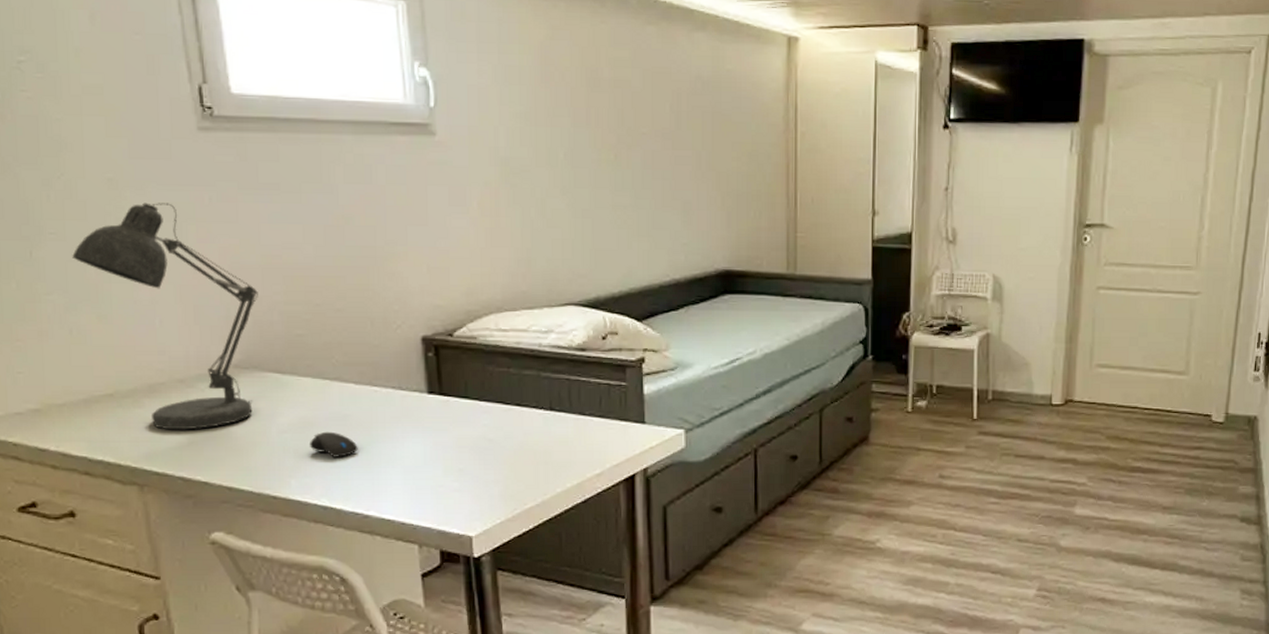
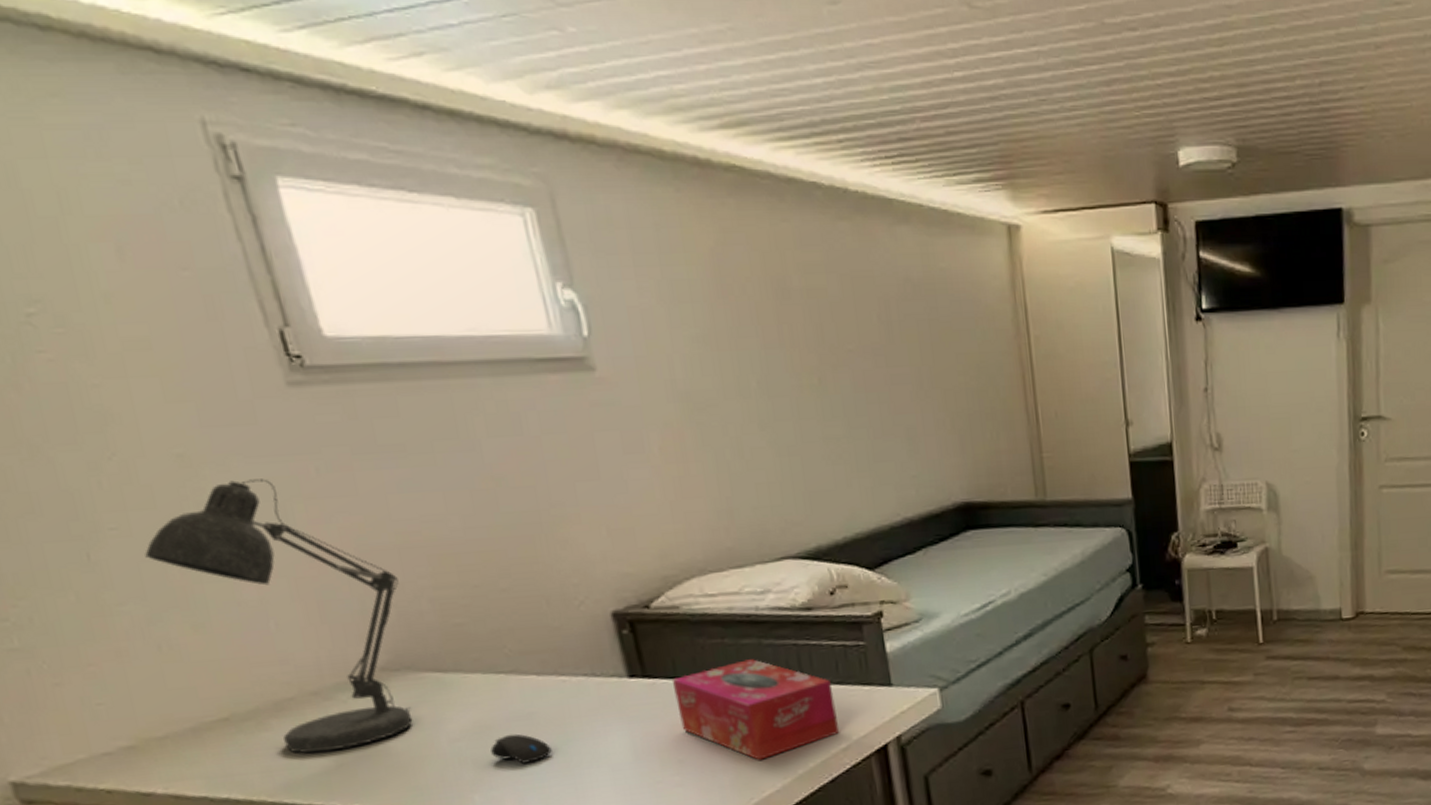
tissue box: none [462,388,596,476] -> present [671,659,840,760]

